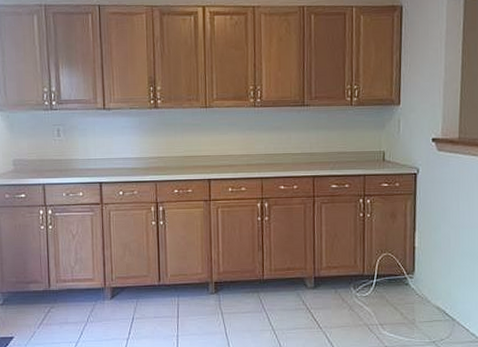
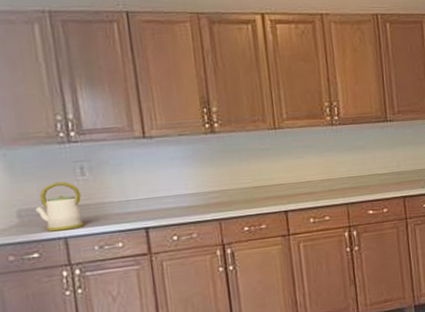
kettle: none [25,140,57,179] -> present [35,181,85,232]

